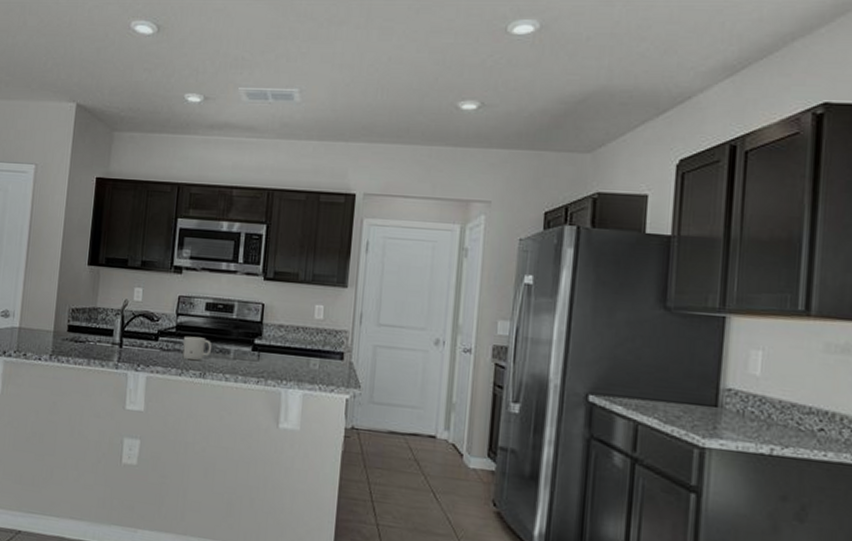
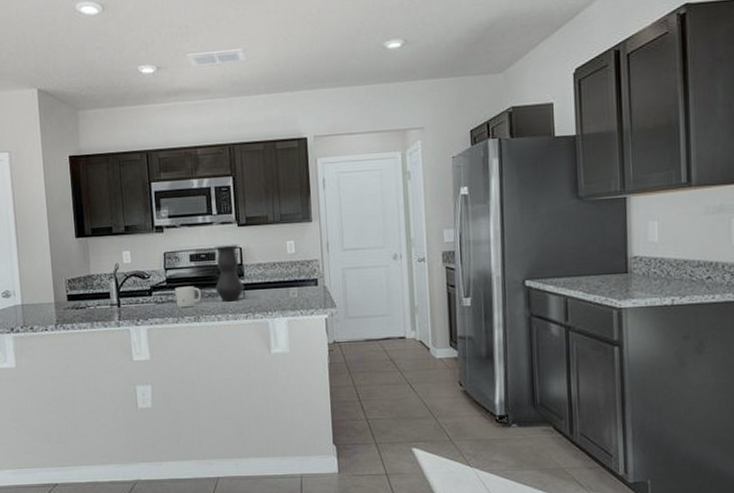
vase: none [228,298,262,363] -> present [215,245,244,302]

